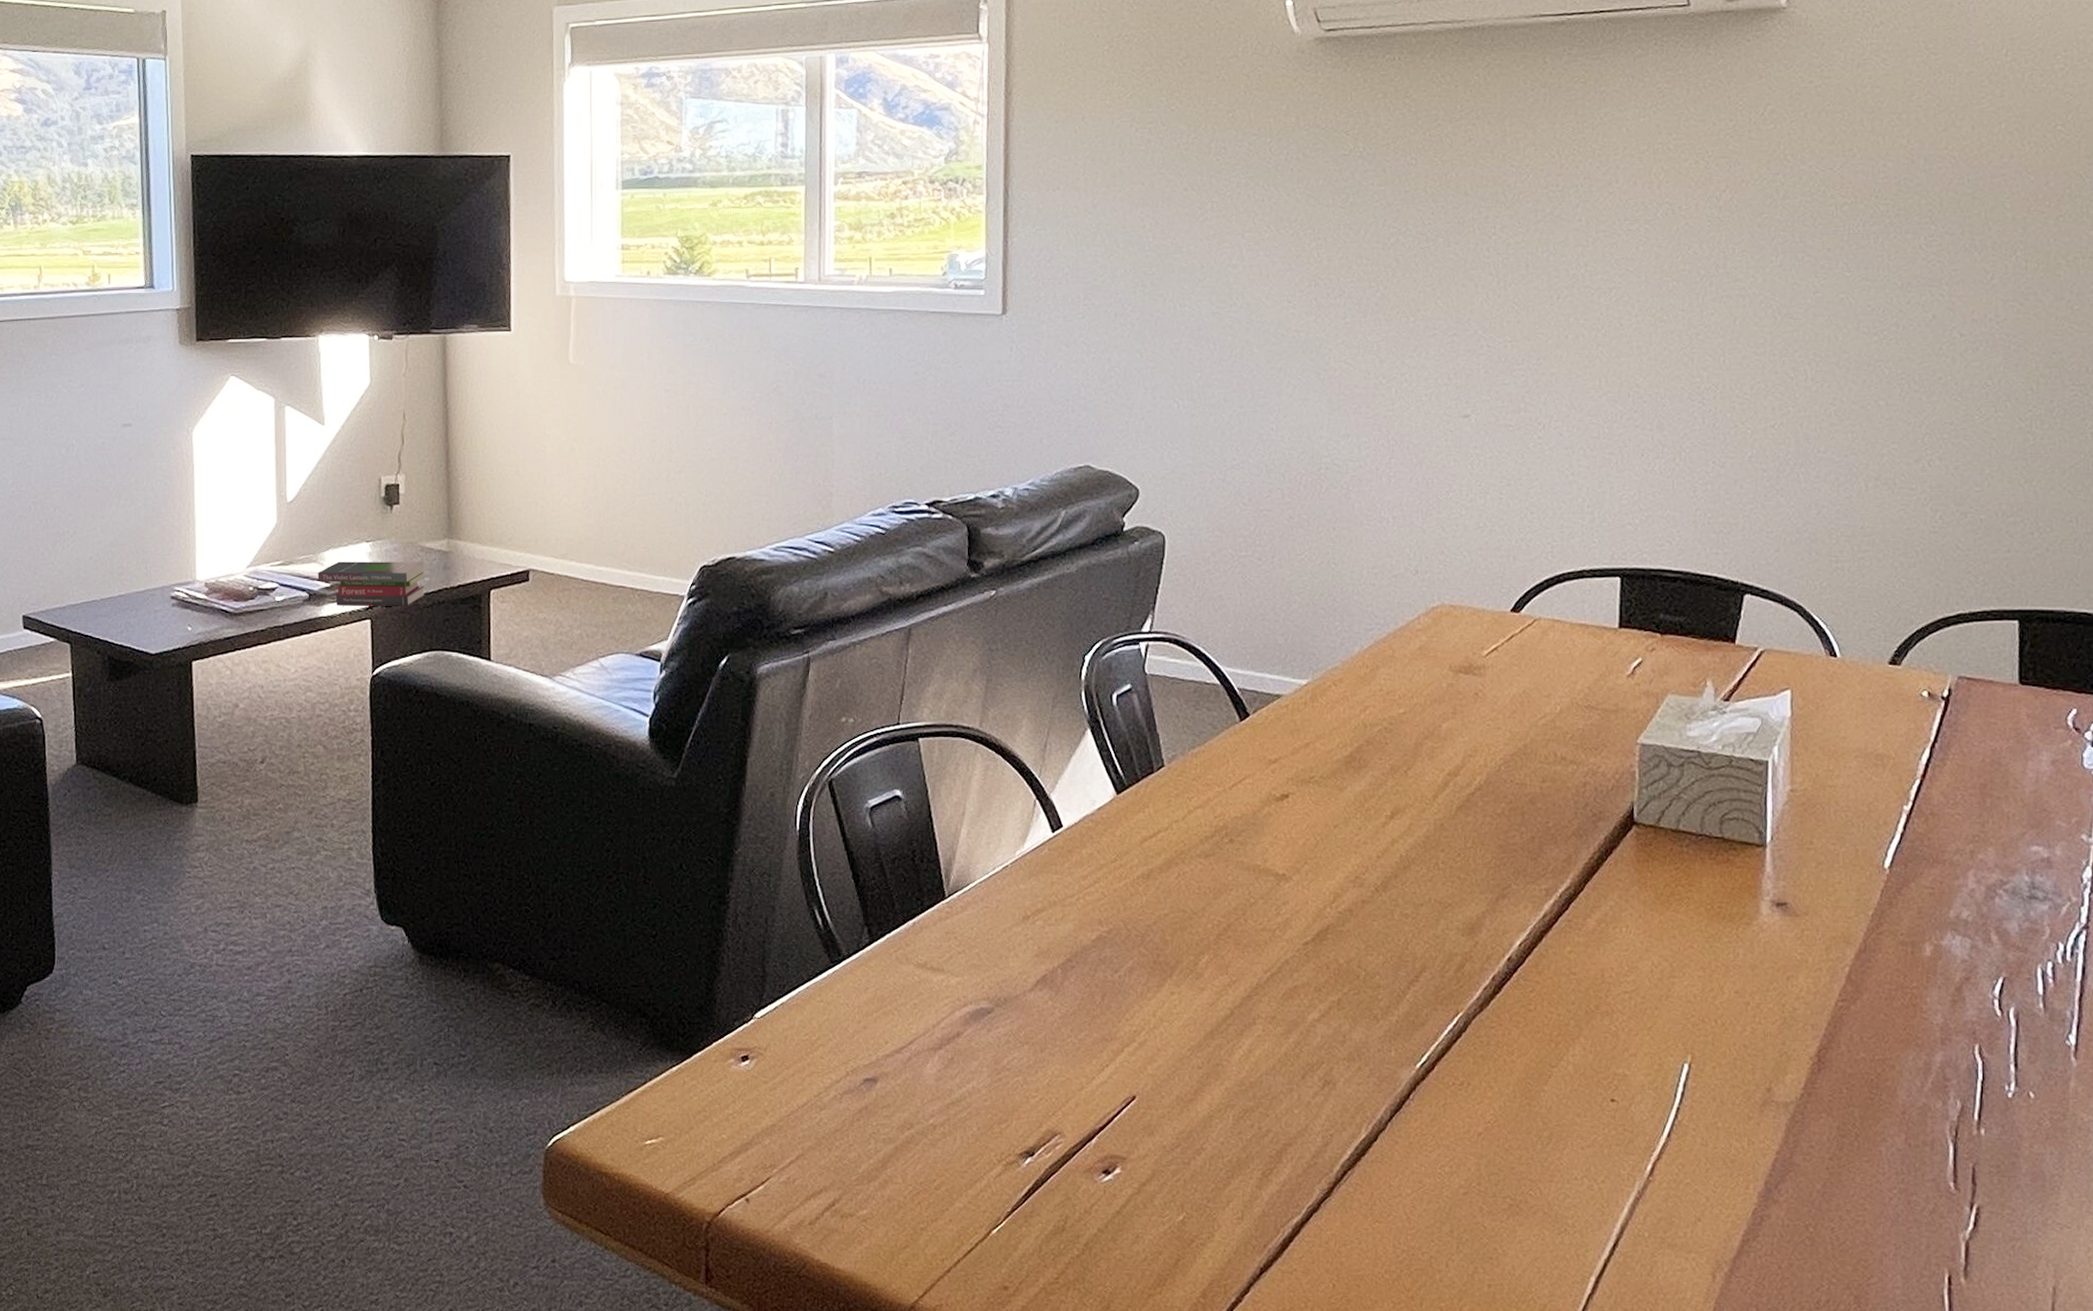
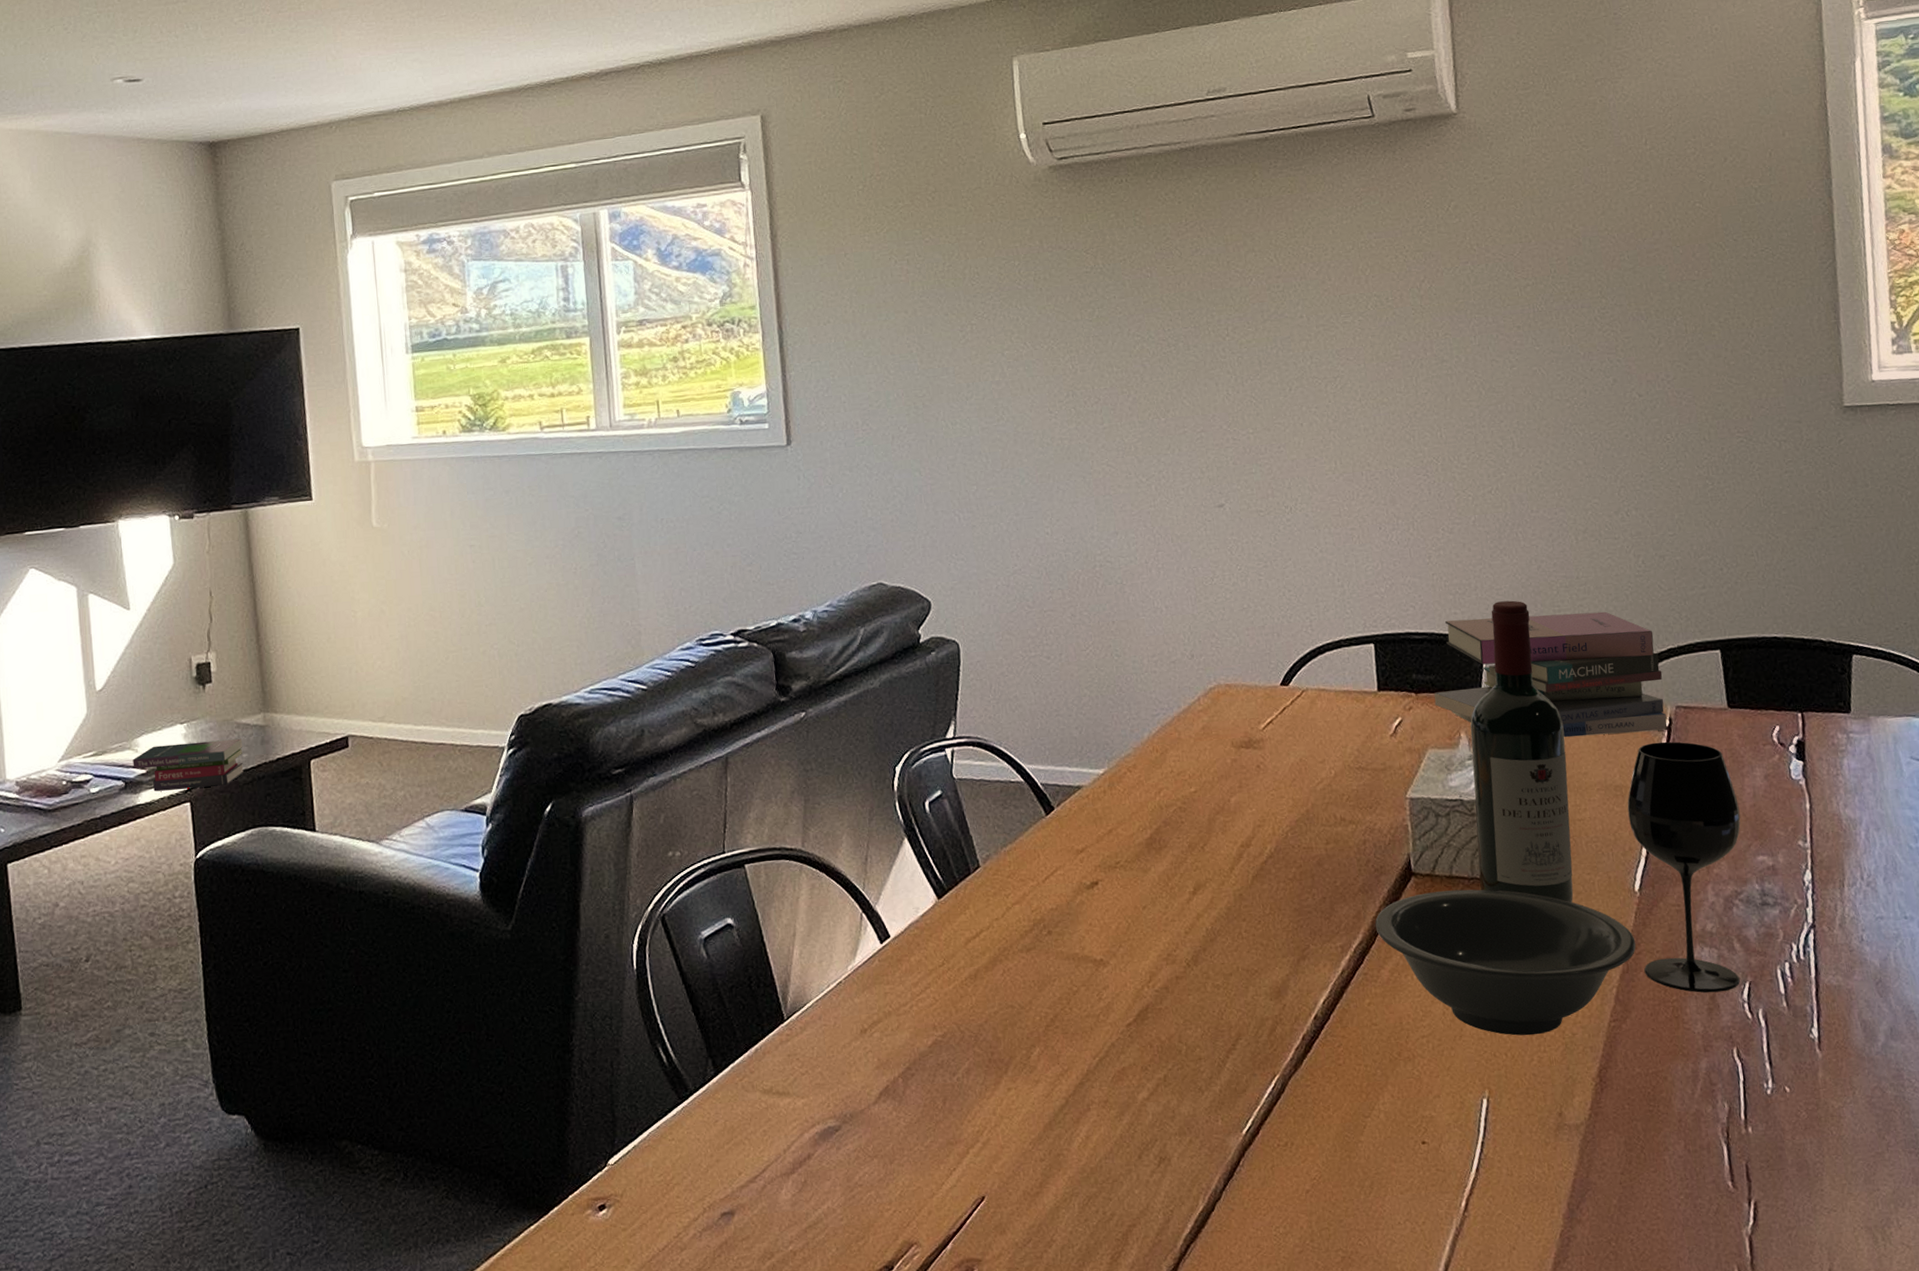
decorative bowl: none [1586,844,1878,1005] -> present [1375,889,1636,1036]
books: none [1681,560,1947,701] -> present [1434,611,1667,737]
wine bottle: none [1708,545,1825,872] -> present [1470,600,1574,903]
wine glass: none [1884,713,2017,985] -> present [1627,741,1741,993]

